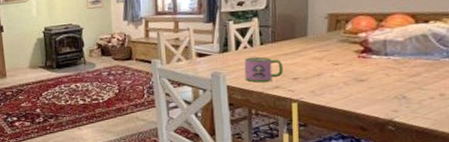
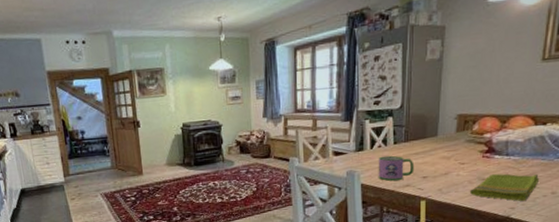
dish towel: none [345,74,425,104] -> present [469,173,540,201]

